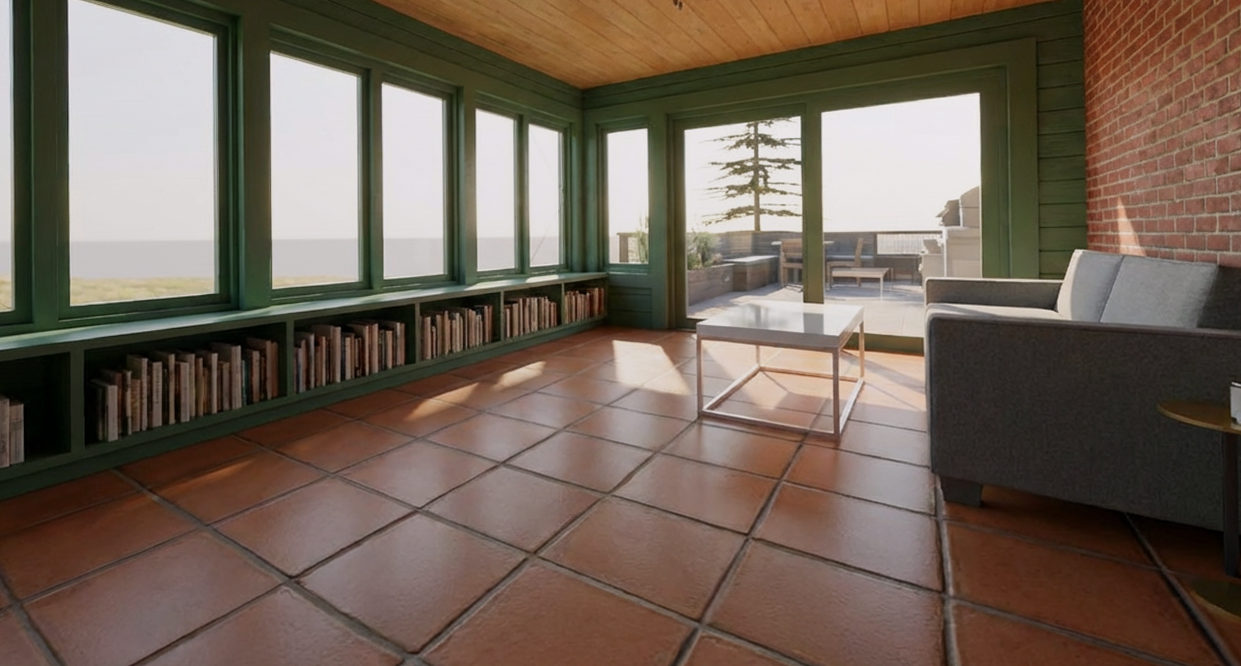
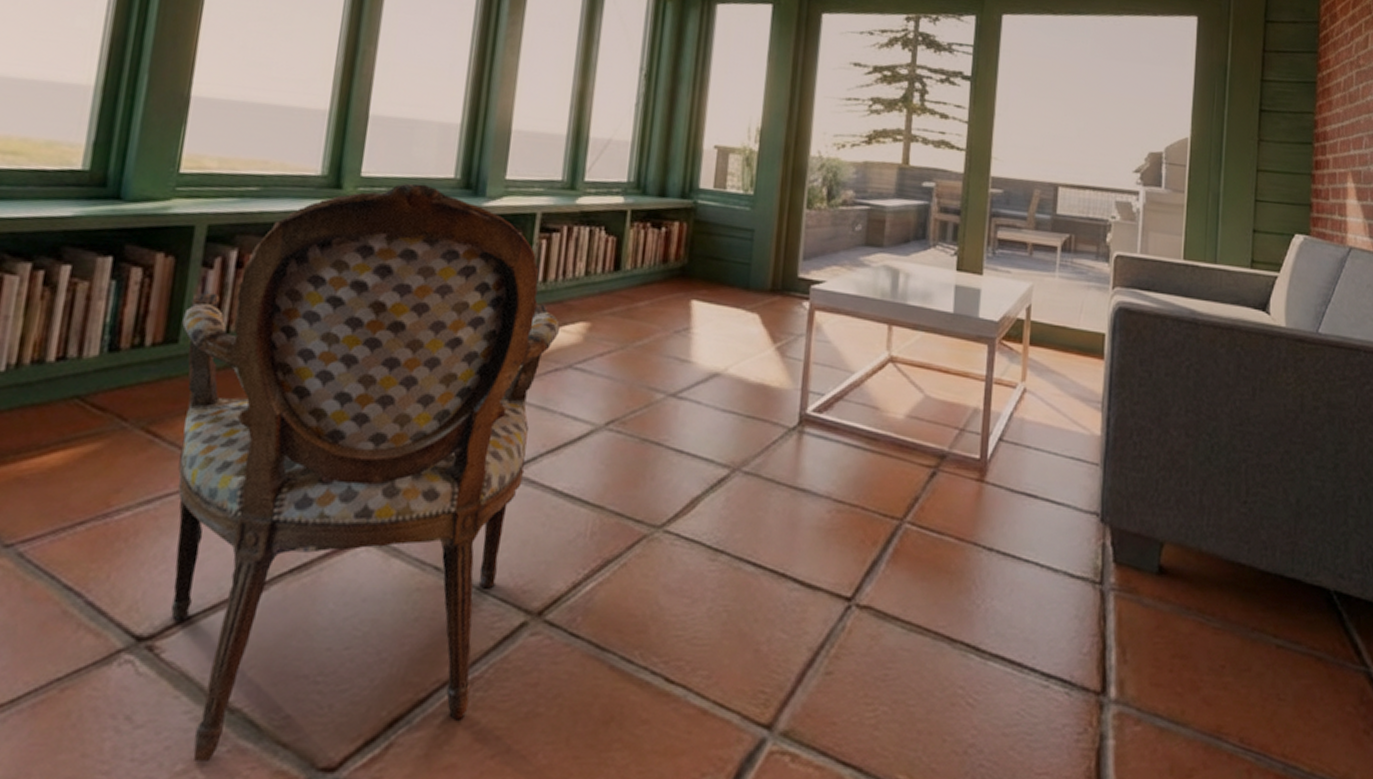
armchair: none [288,280,525,649] -> present [171,183,560,761]

